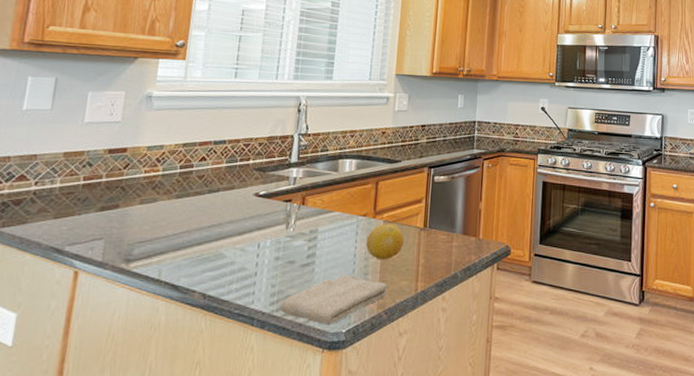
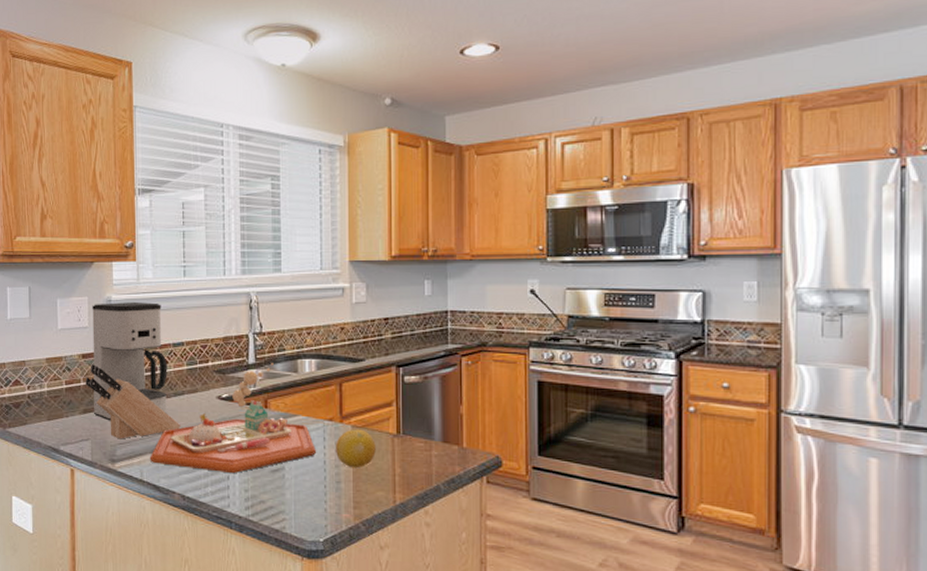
knife block: none [107,158,212,238] -> present [85,363,181,439]
coffee maker: none [113,98,207,219] -> present [92,301,168,421]
food tray: none [172,162,348,270] -> present [150,363,316,474]
washcloth: present [279,274,387,324] -> none [255,482,362,533]

